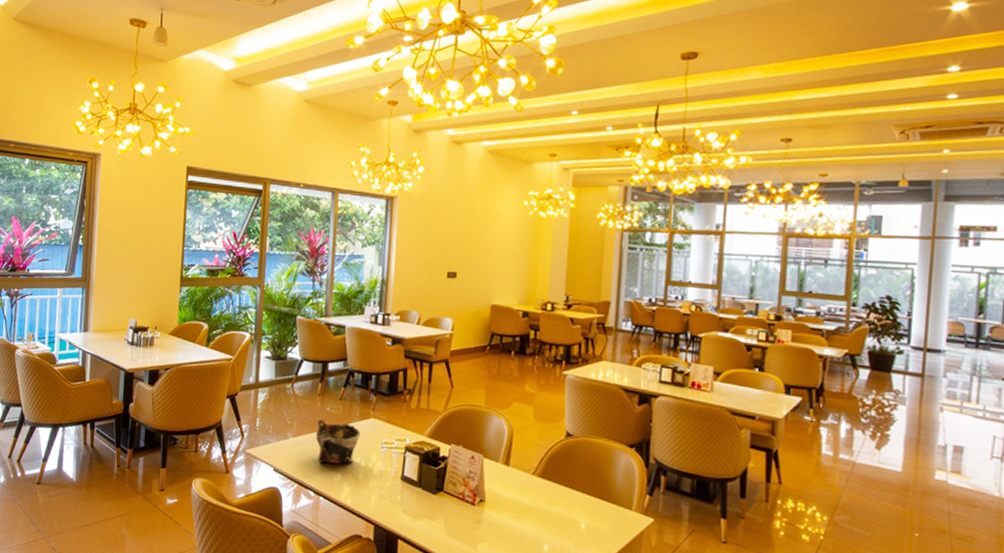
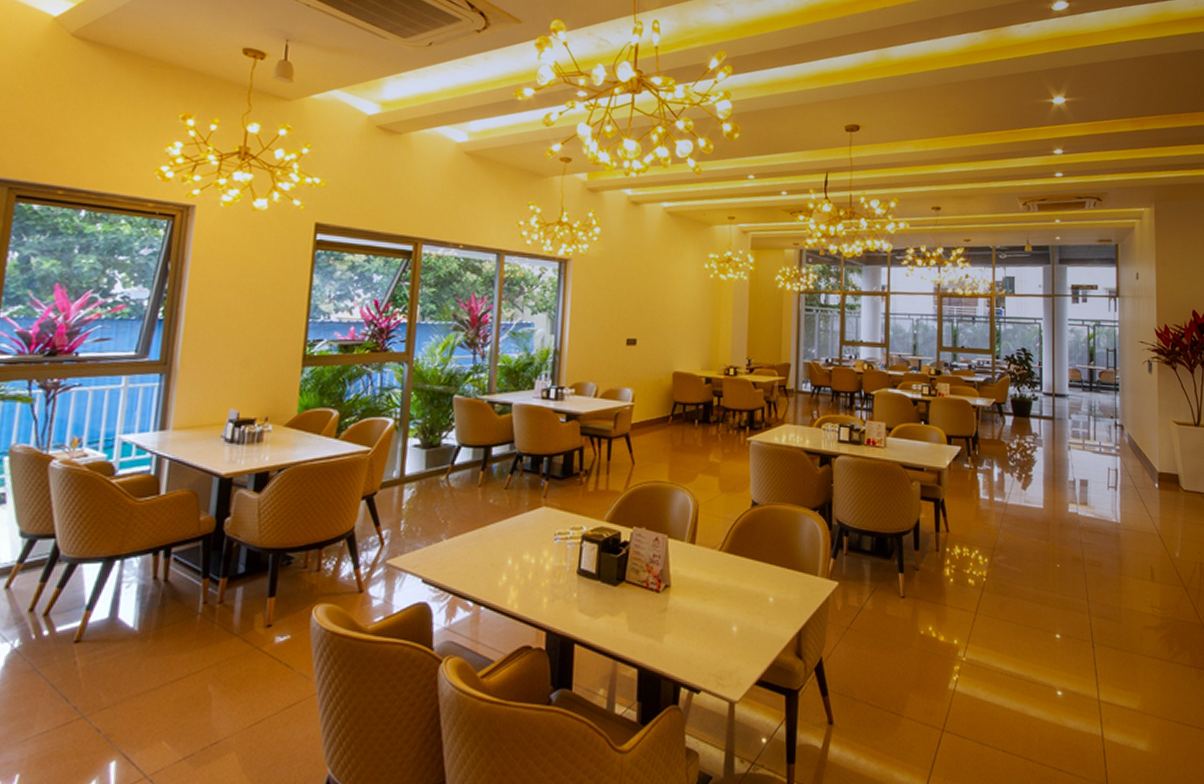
bowl: present [315,419,361,465] -> none [475,514,530,566]

